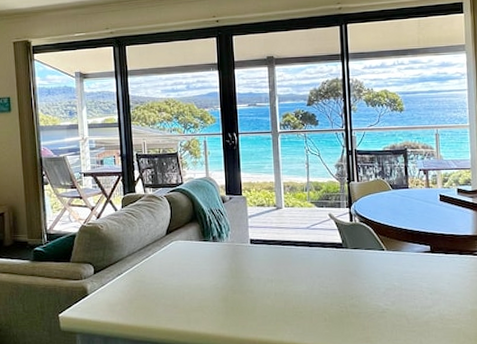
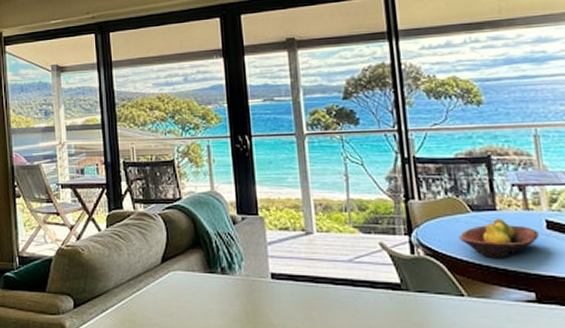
fruit bowl: none [383,194,435,222] -> present [459,218,539,257]

